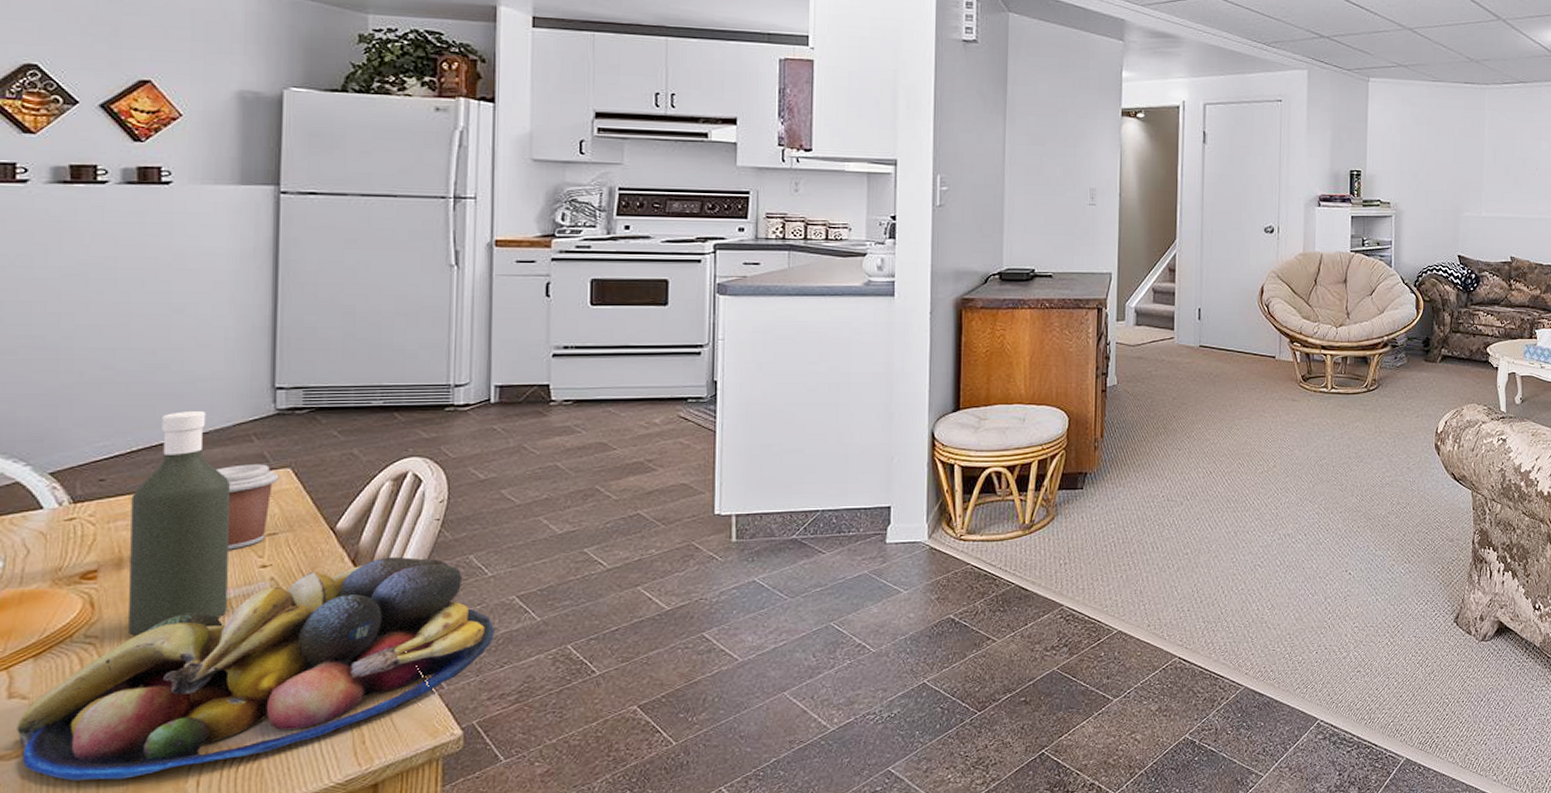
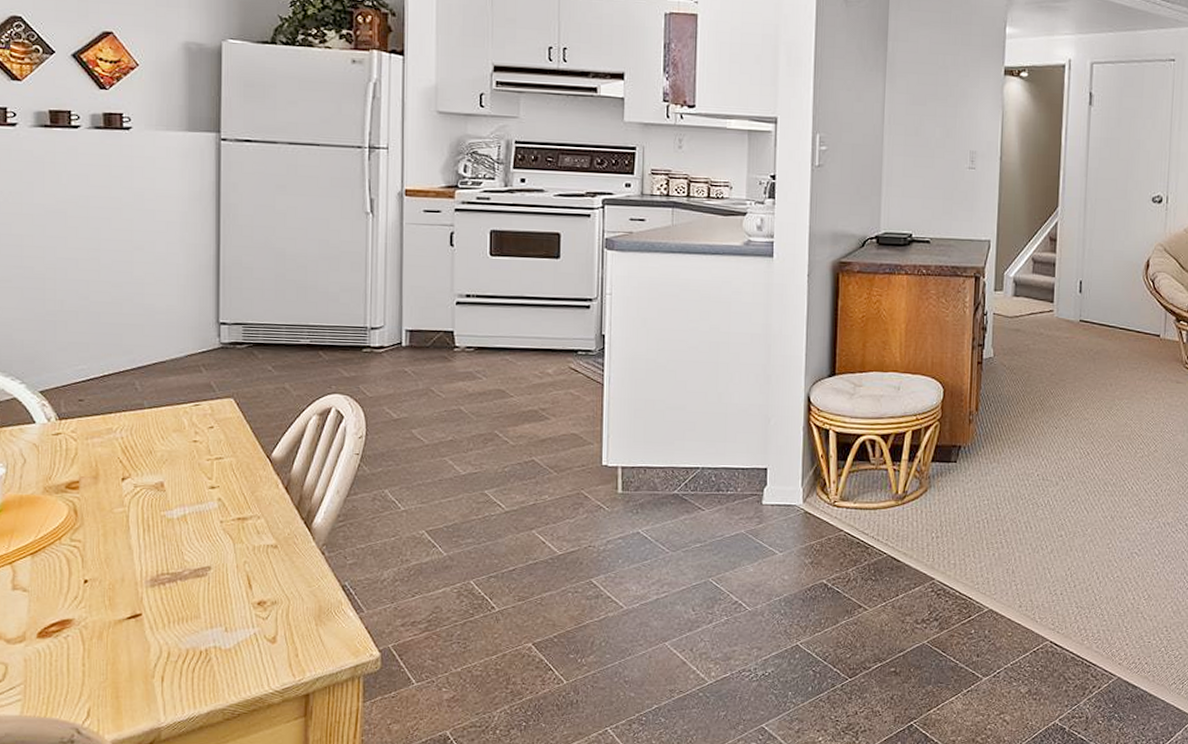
fruit bowl: present [17,556,495,781] -> none [20,486,408,670]
bottle: present [129,411,230,636] -> none [105,341,183,543]
coffee cup: present [217,464,279,550] -> none [173,393,224,471]

